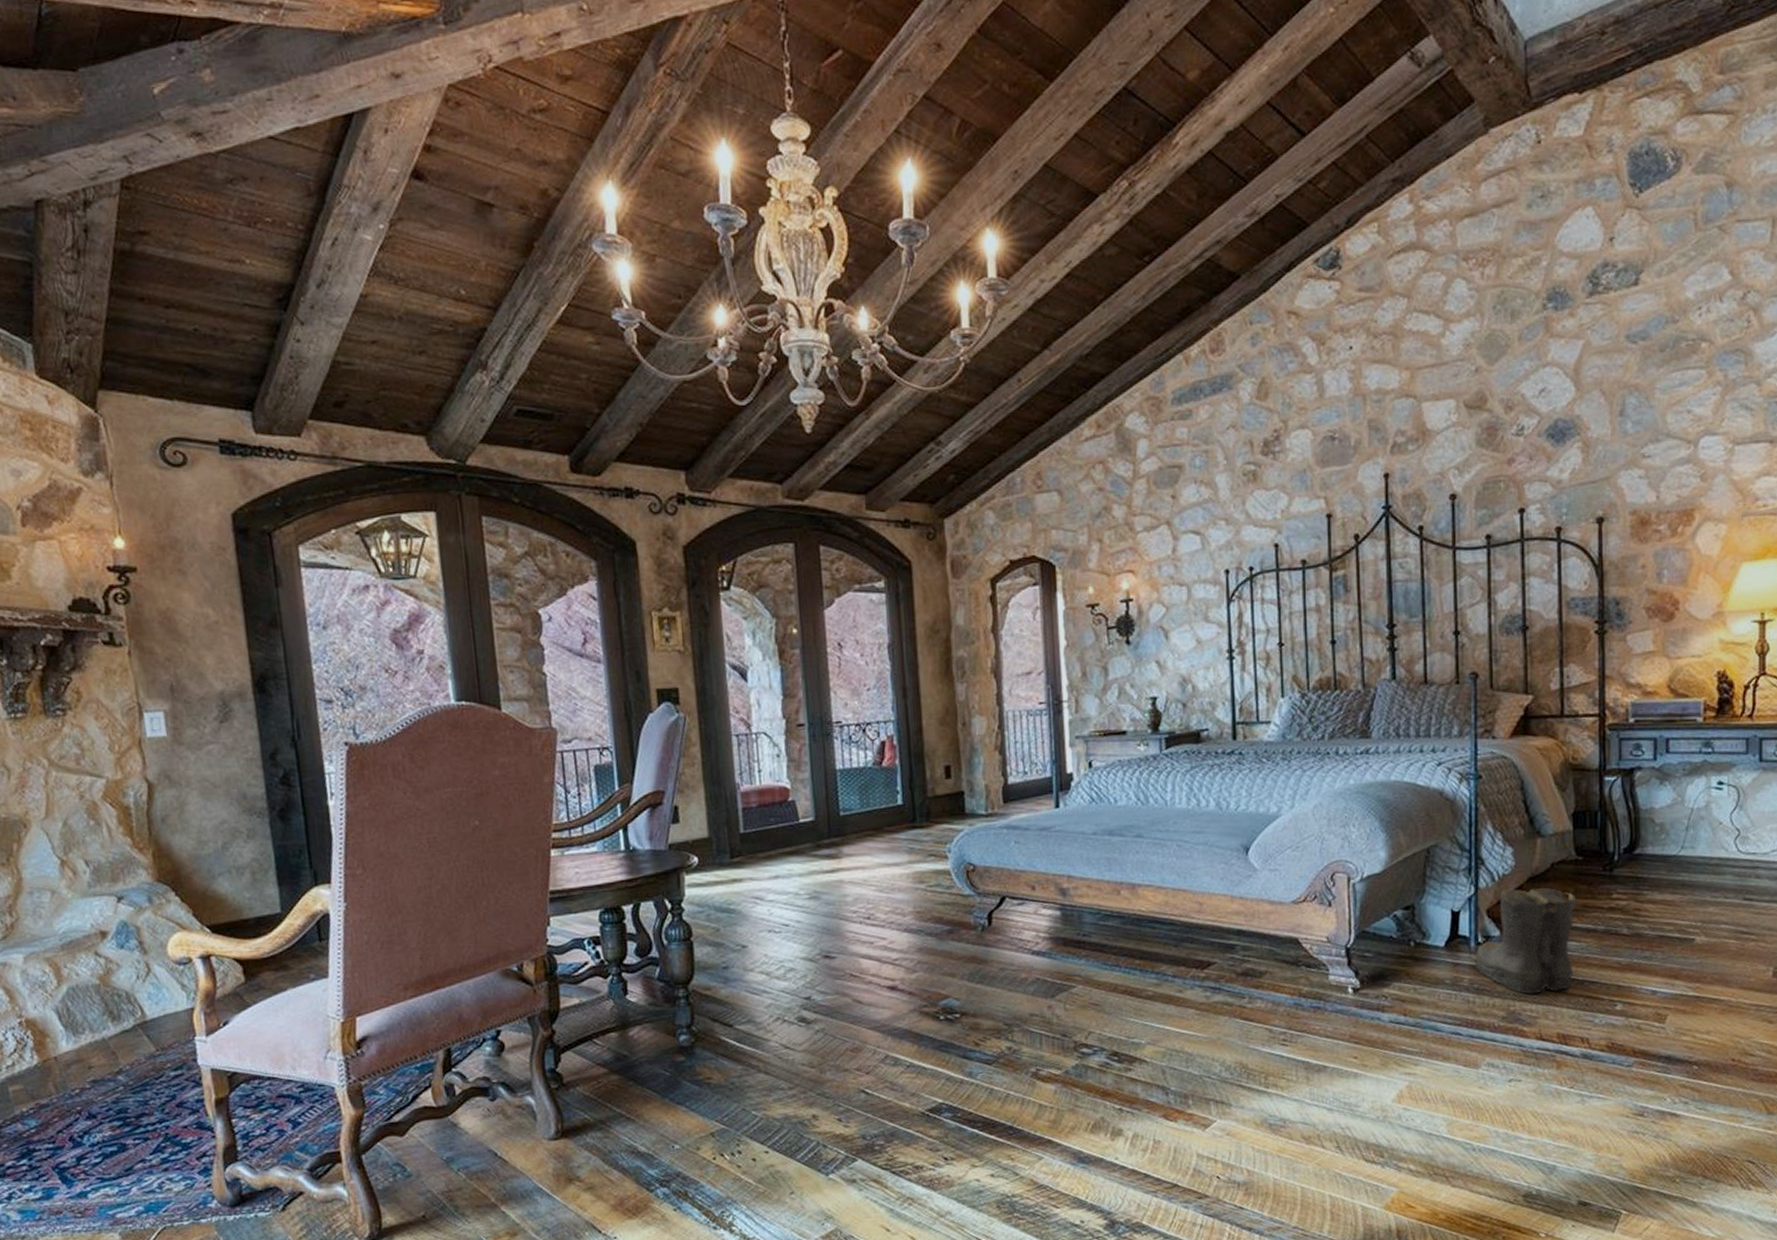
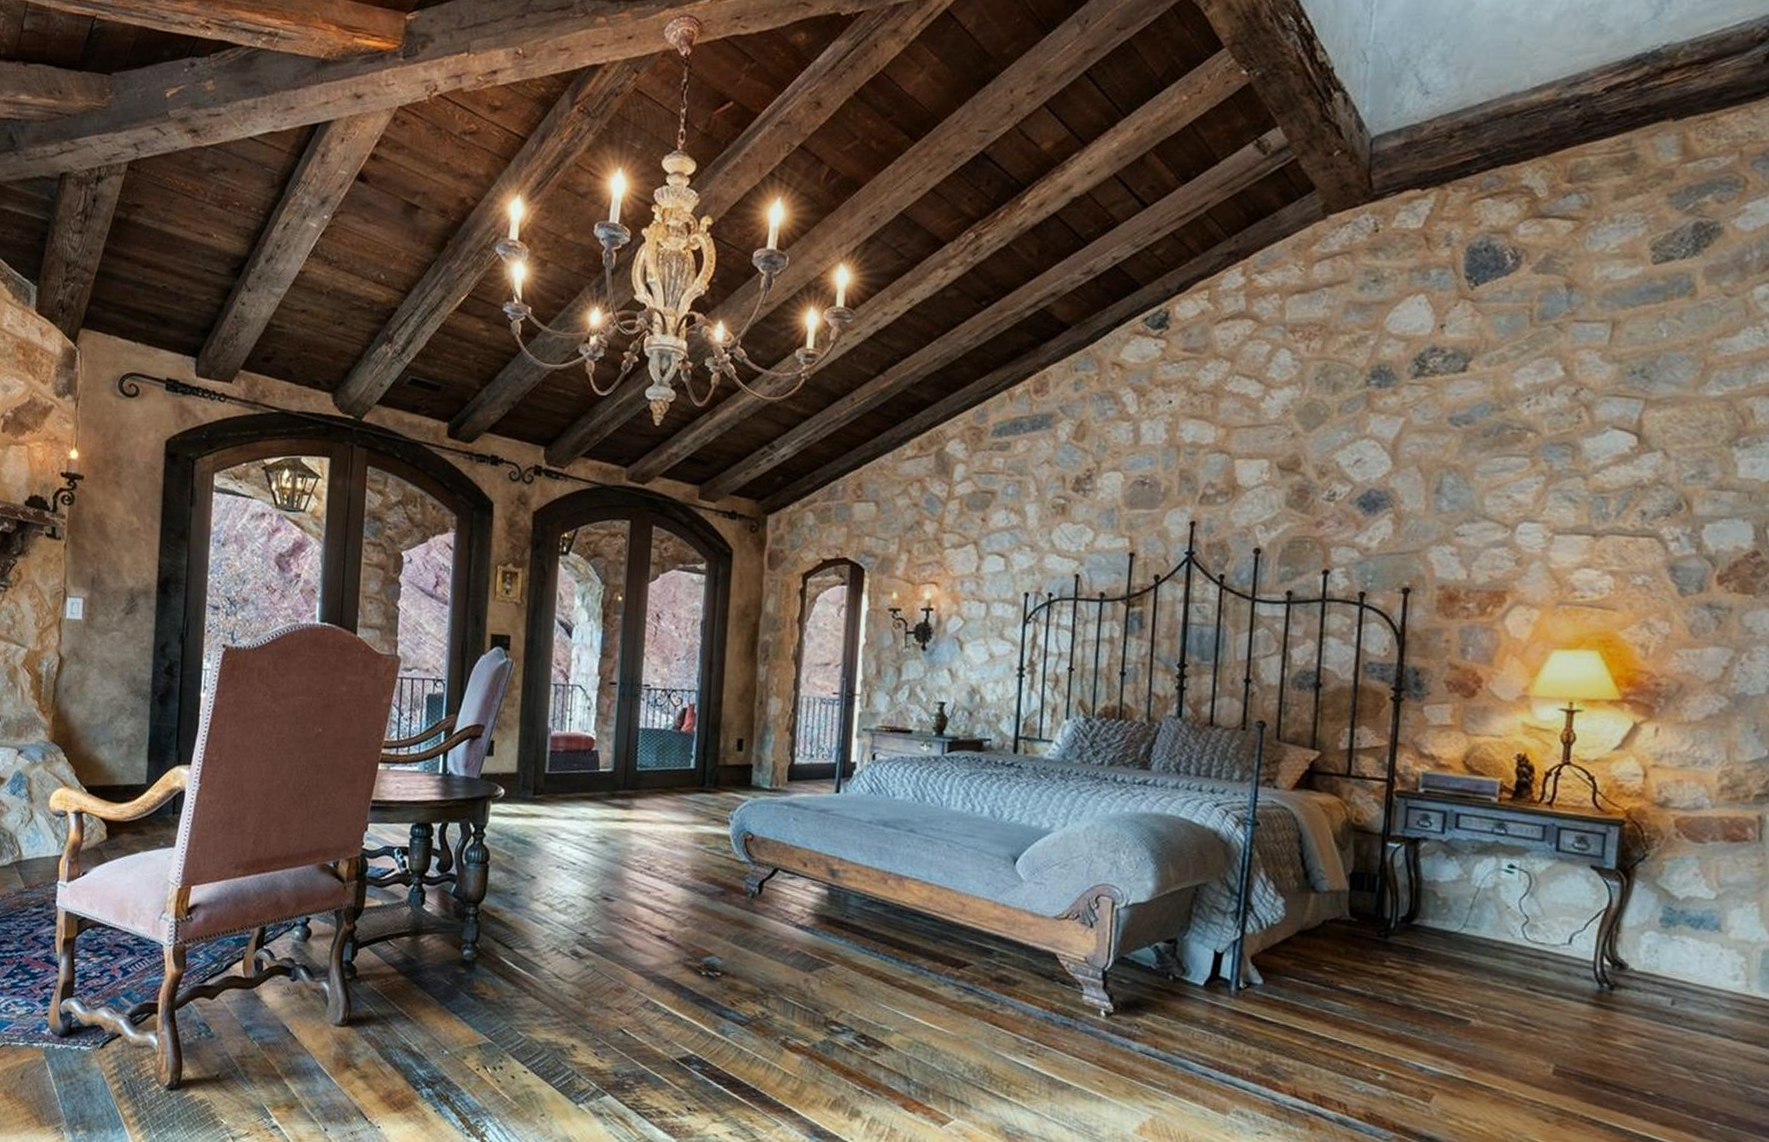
boots: present [1469,887,1577,995] -> none [1228,938,1347,1051]

